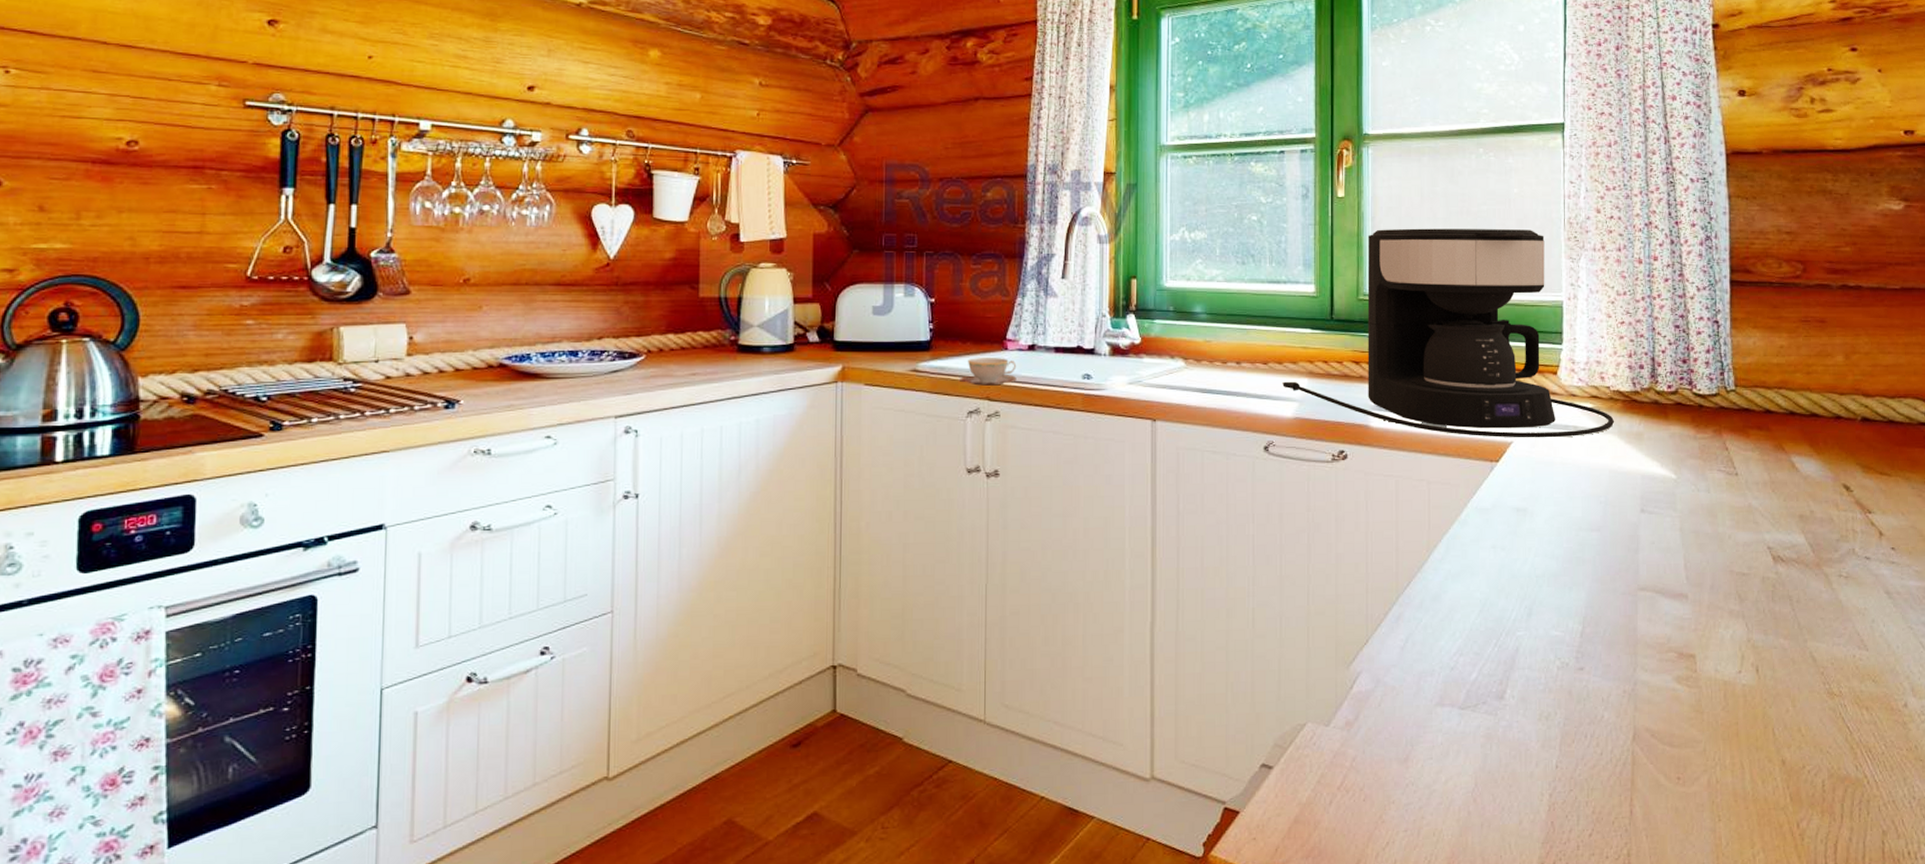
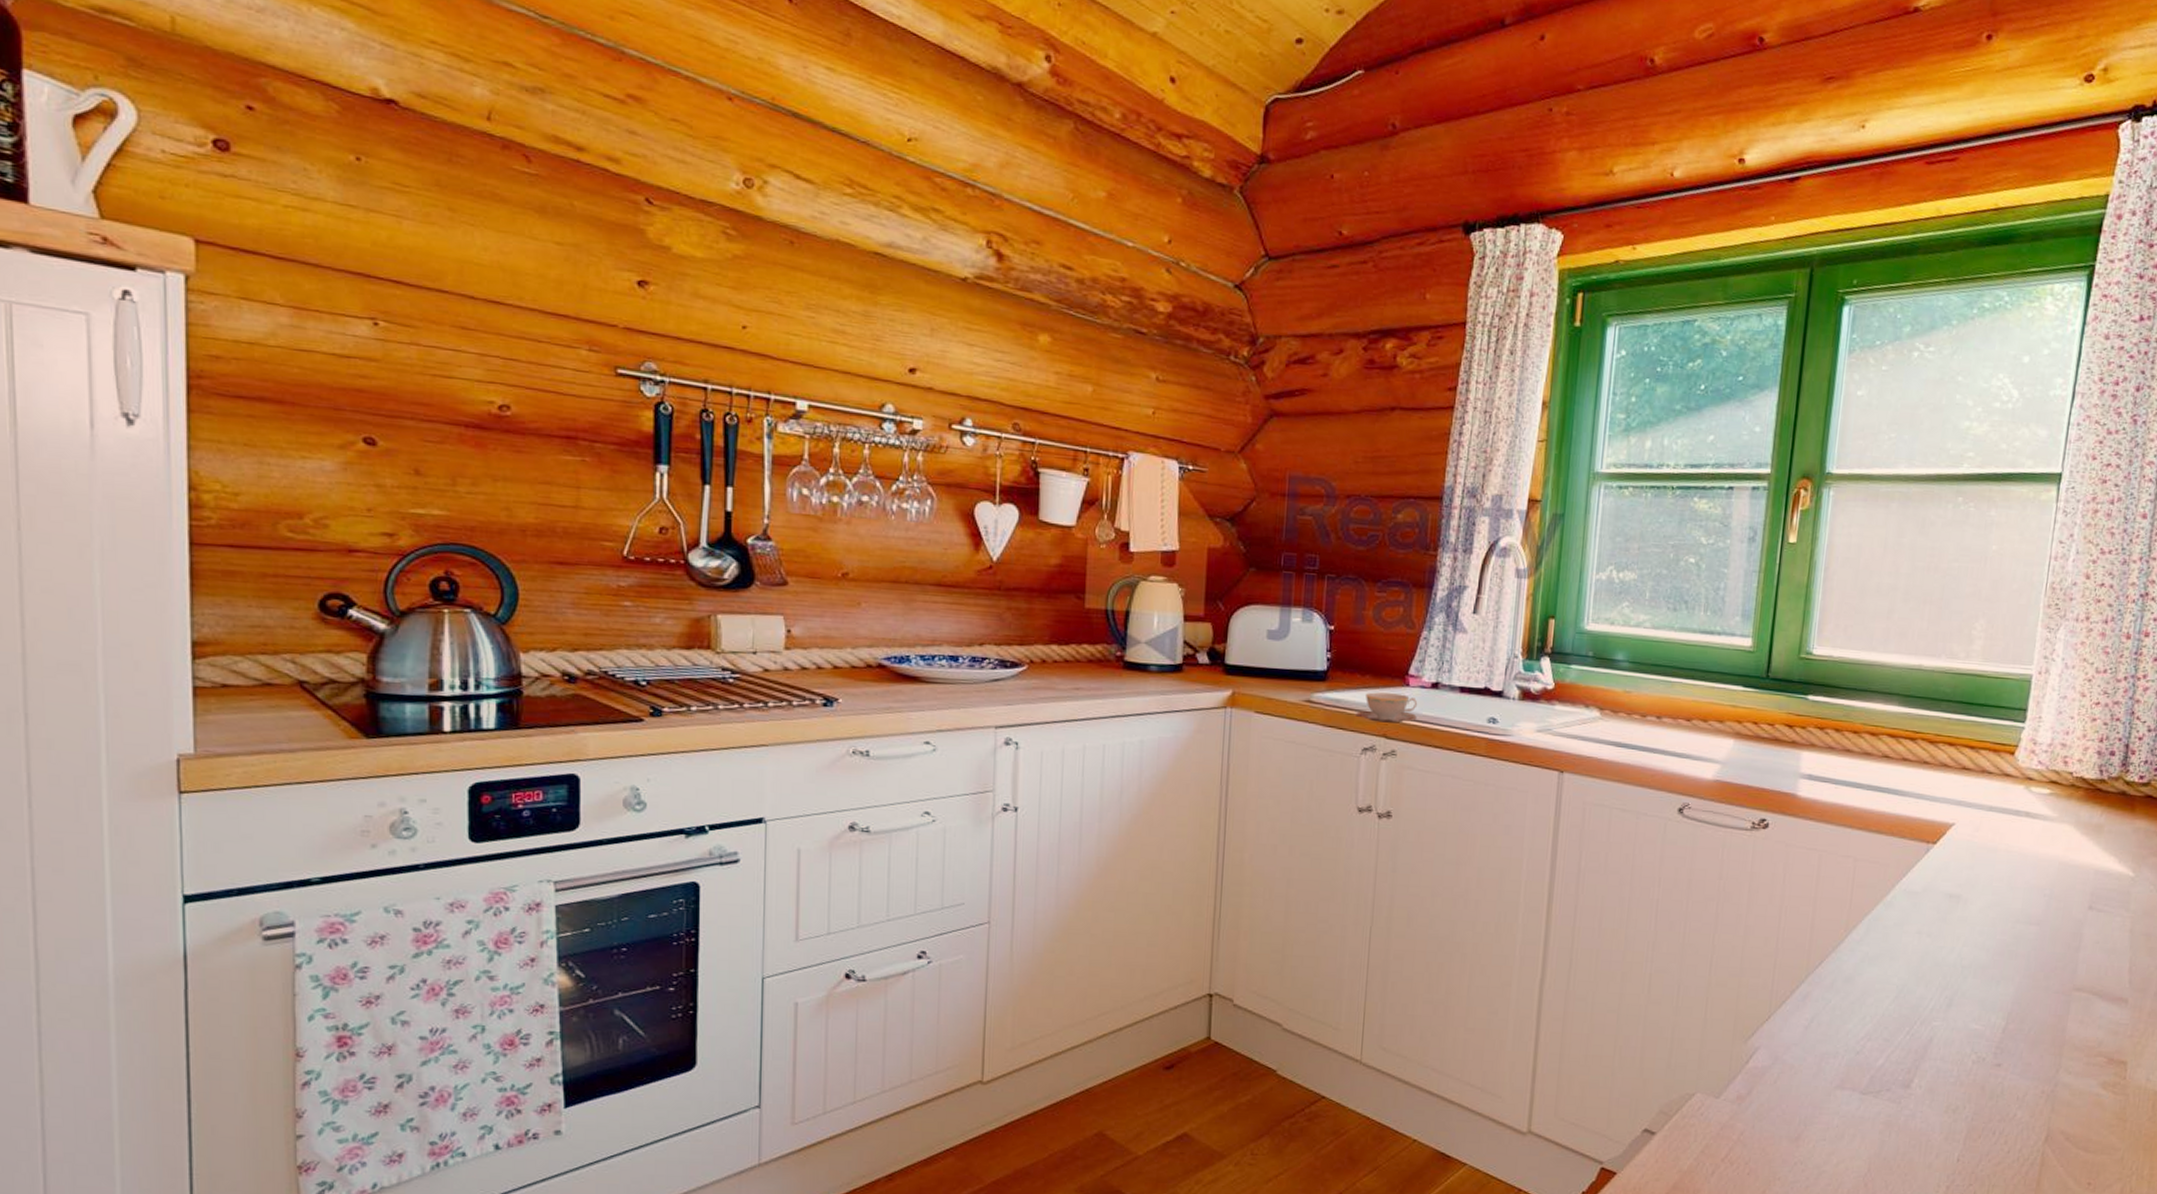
coffee maker: present [1282,228,1615,438] -> none [1705,581,2073,824]

